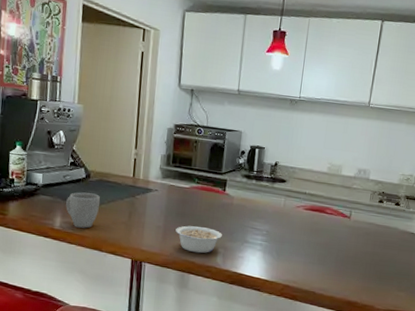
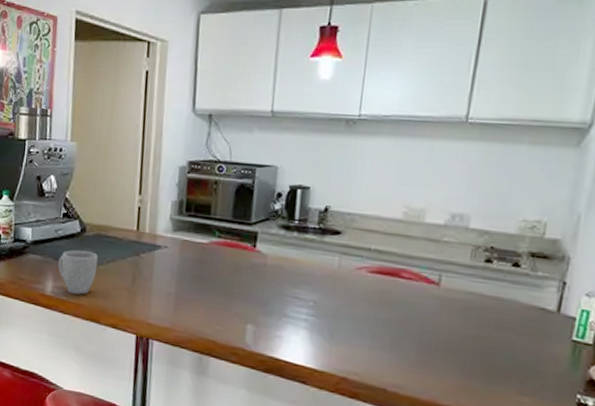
legume: present [175,225,222,254] -> none [191,293,252,330]

